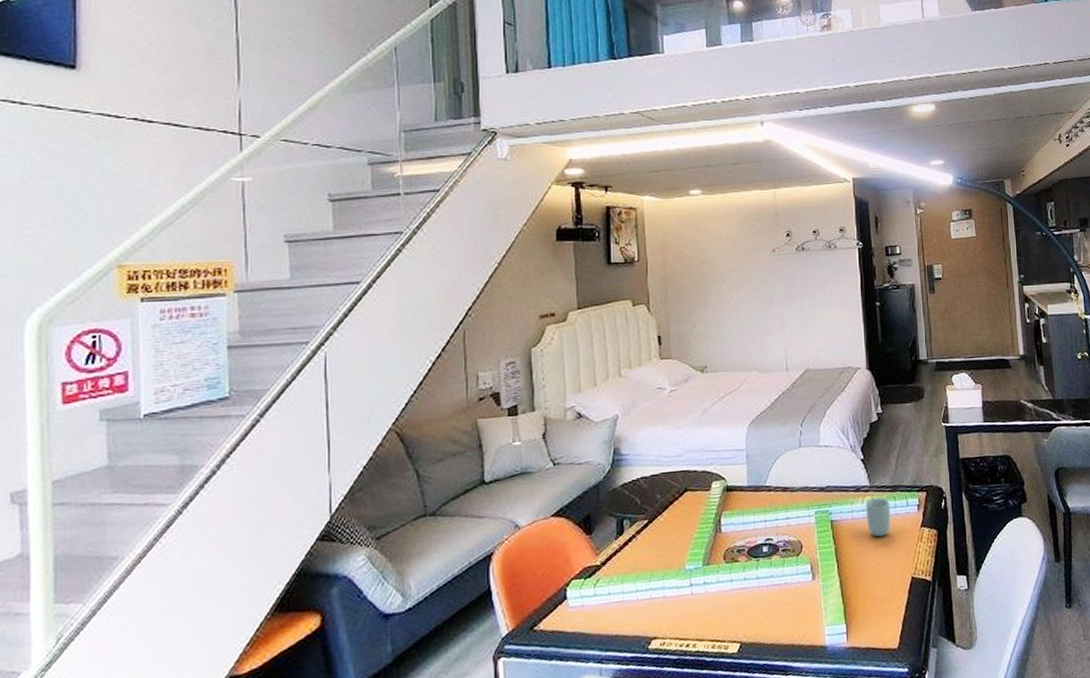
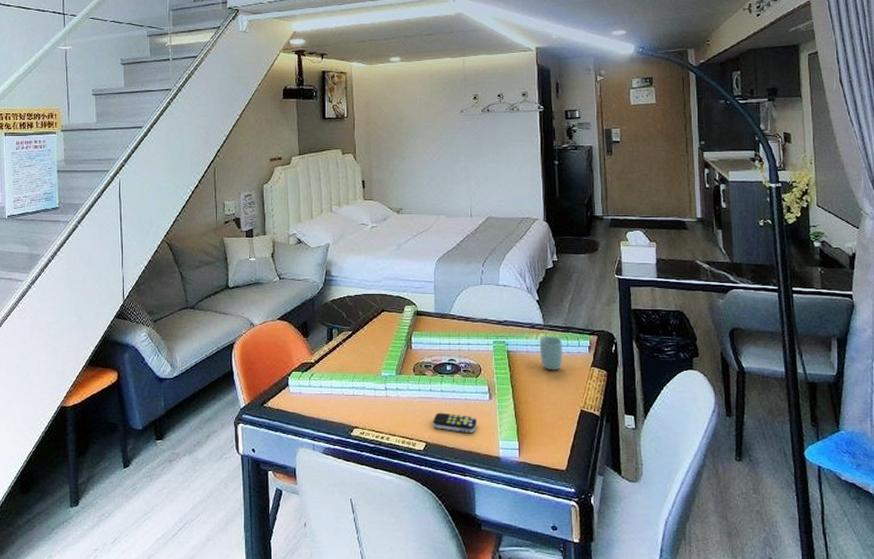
remote control: none [747,602,799,624] -> present [432,412,477,433]

